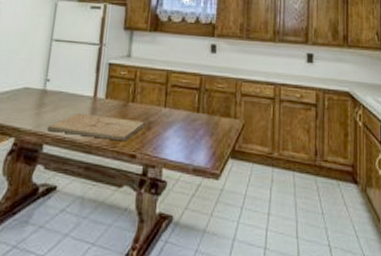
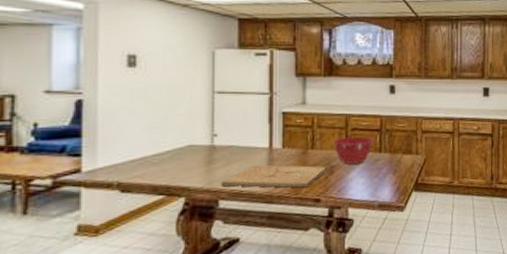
mixing bowl: none [152,93,192,122] -> present [333,136,374,165]

